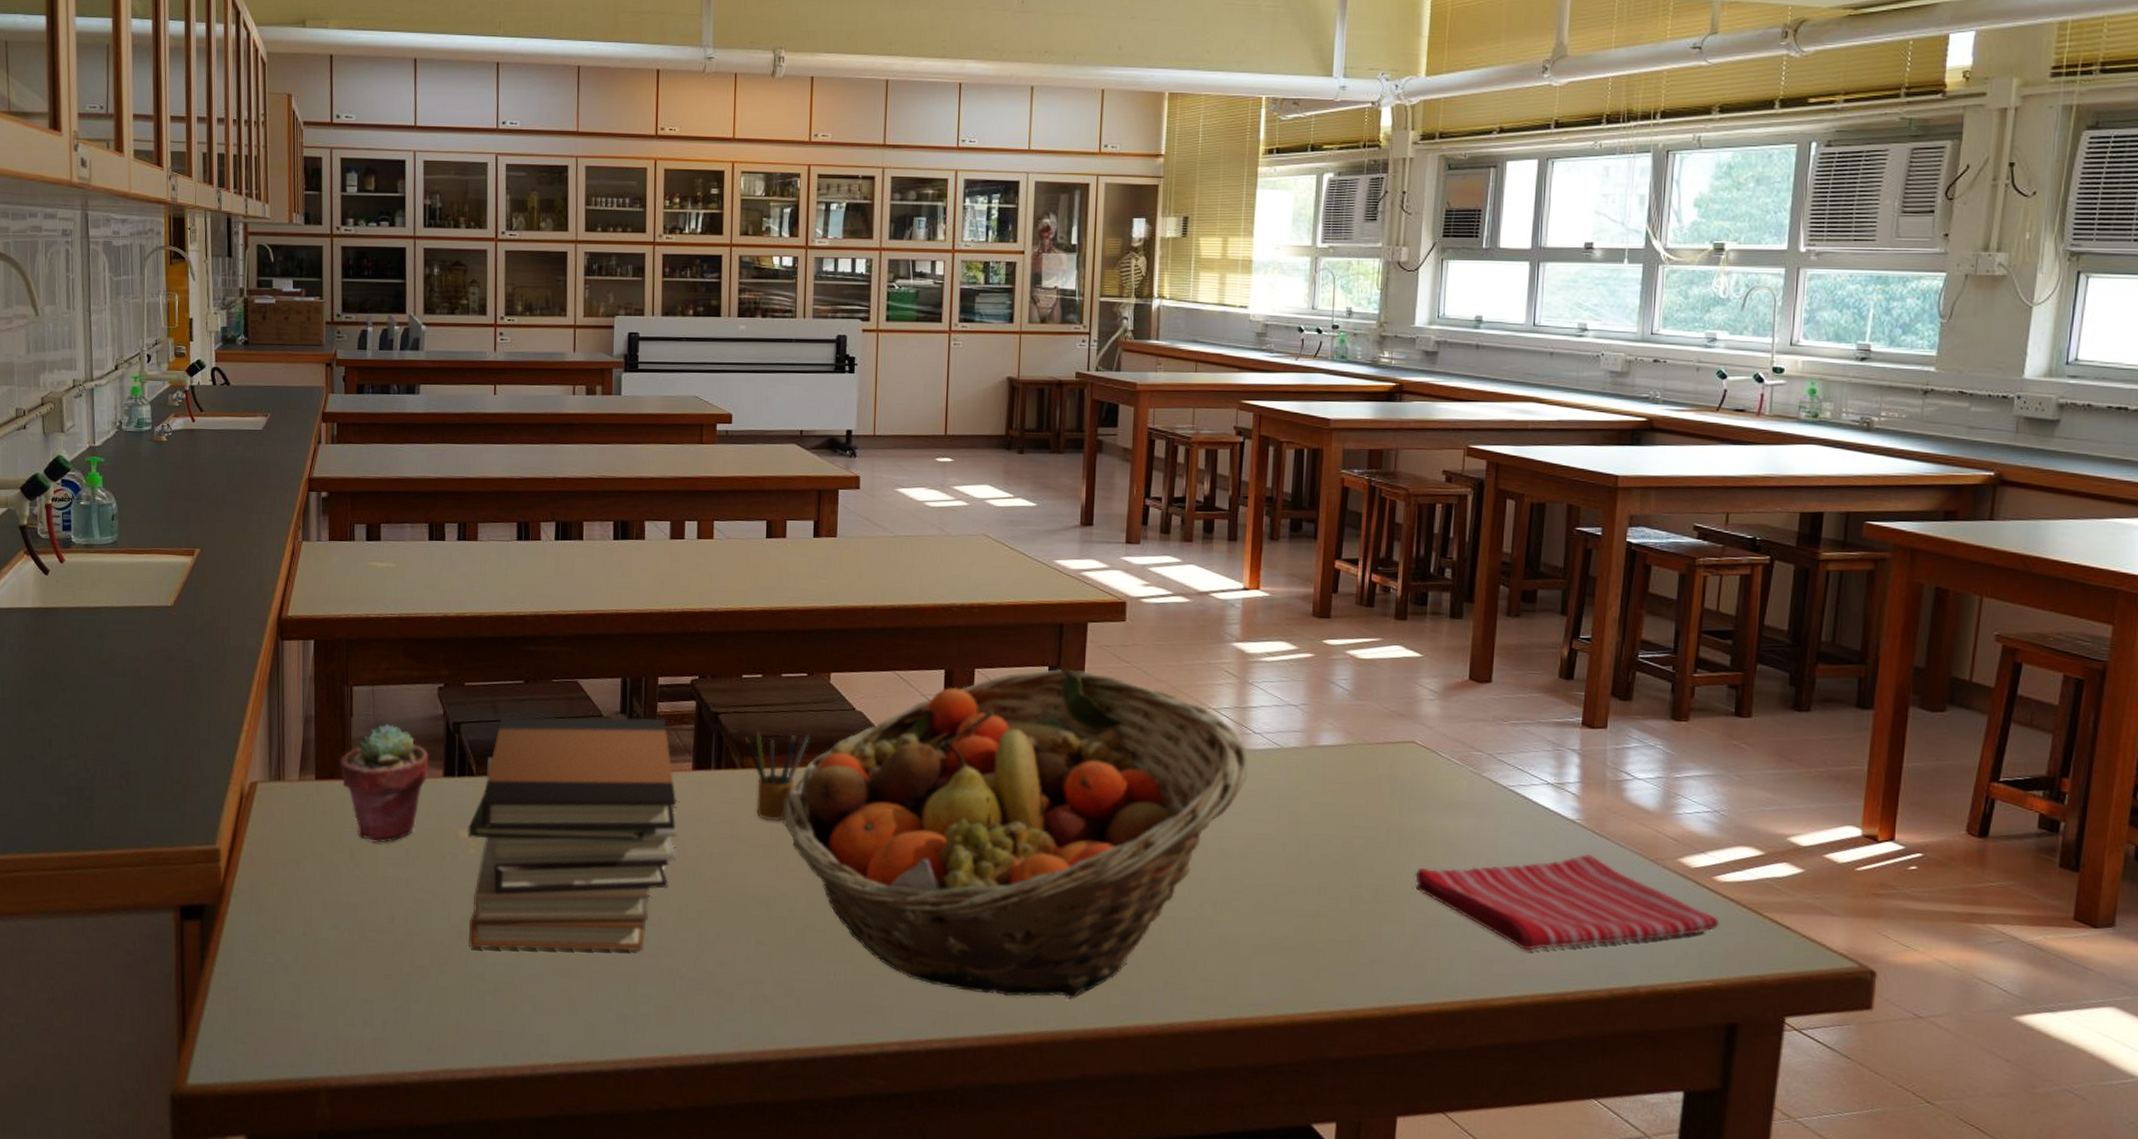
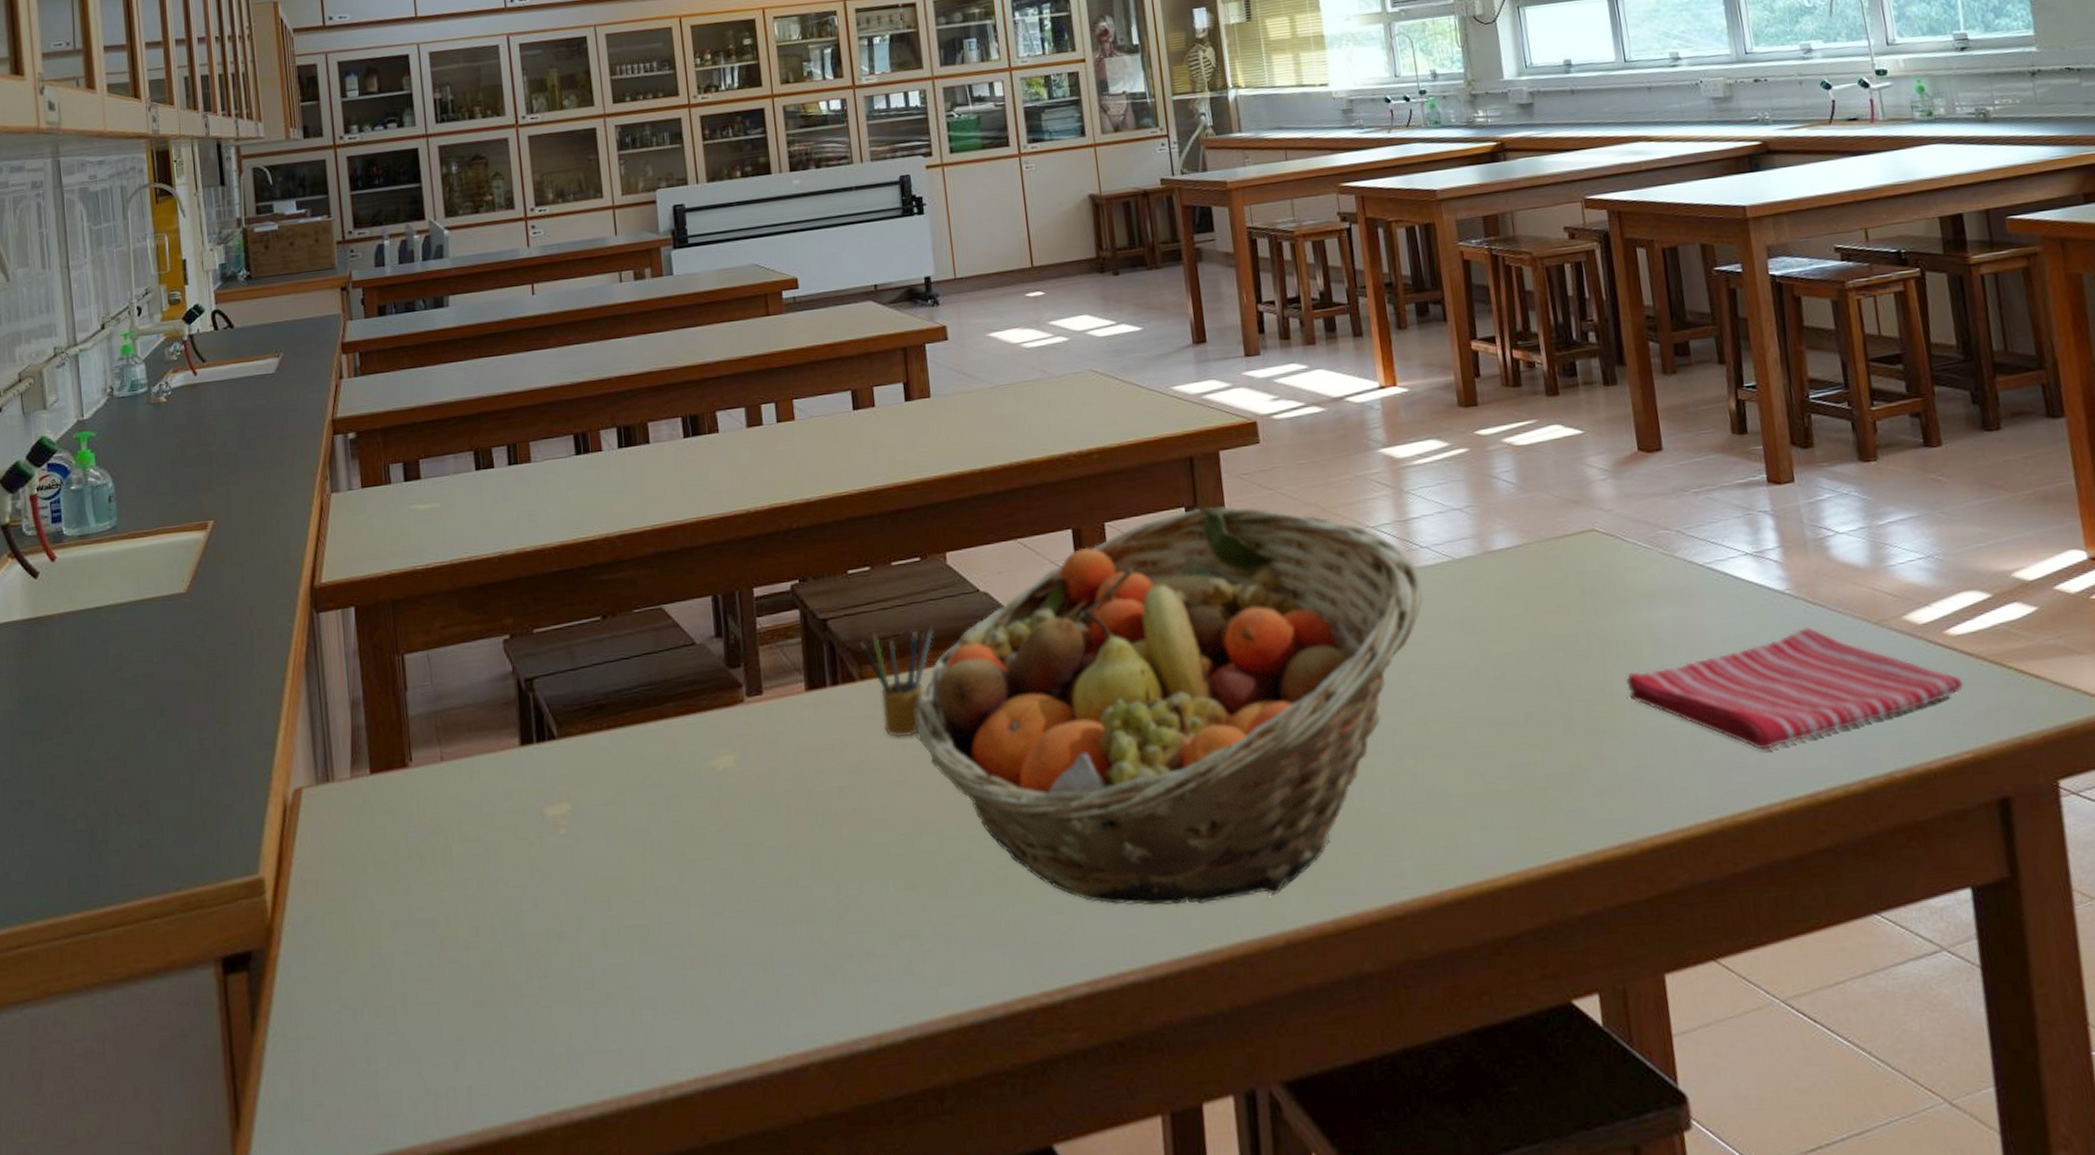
potted succulent: present [338,723,429,843] -> none [396,692,503,840]
book stack: present [468,716,677,952] -> none [555,636,801,951]

